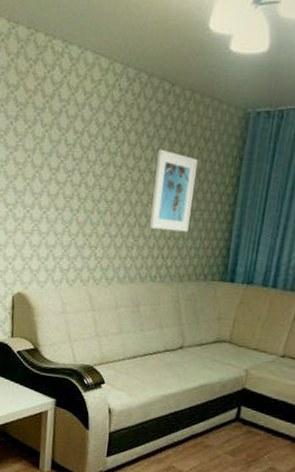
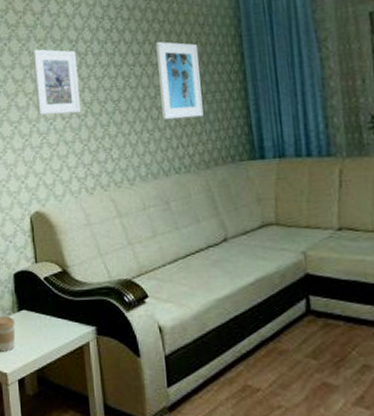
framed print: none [33,134,80,207] -> present [32,49,81,115]

